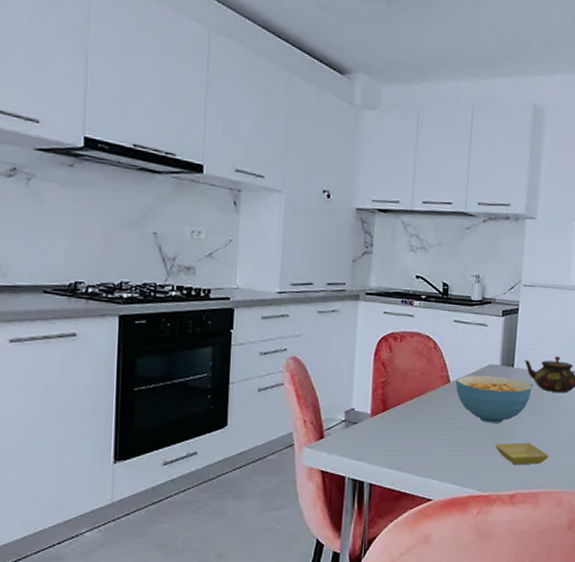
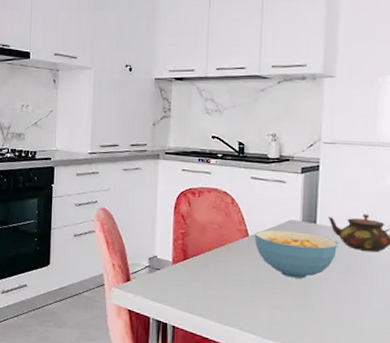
saucer: present [495,442,550,466] -> none [298,299,361,324]

